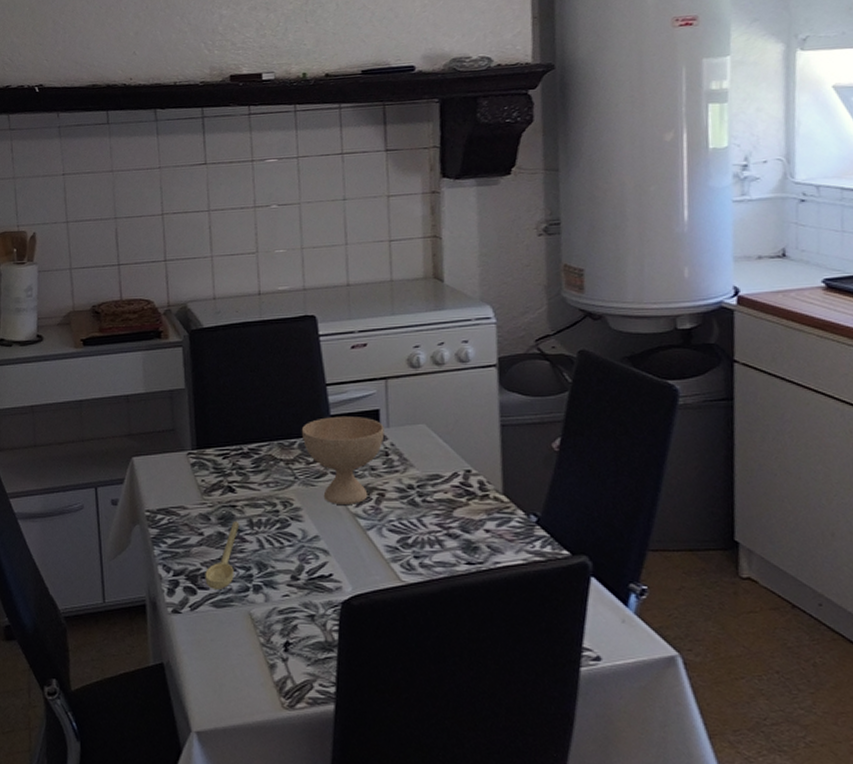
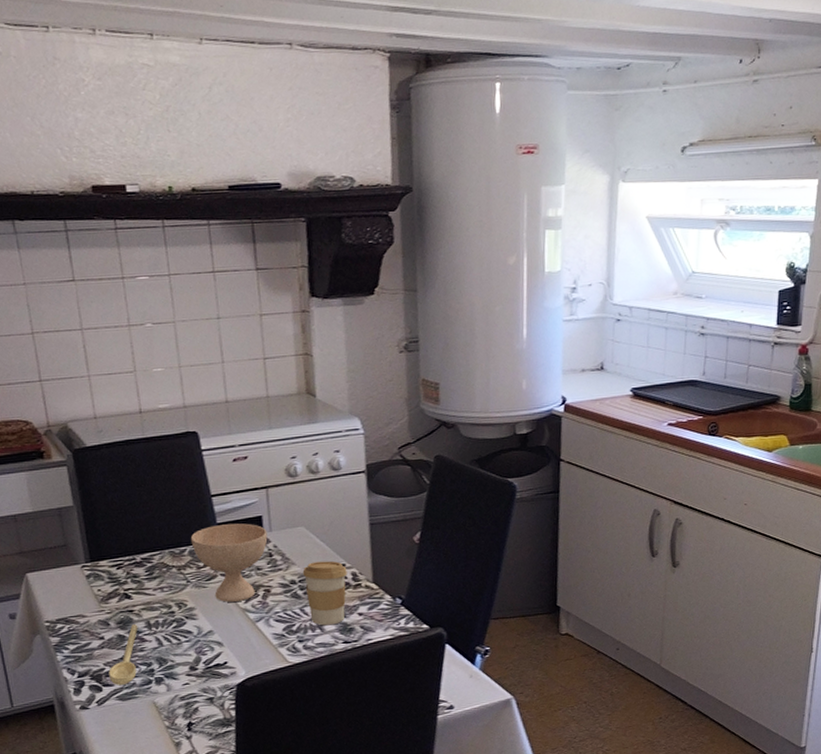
coffee cup: none [422,465,473,541] -> present [302,560,347,626]

